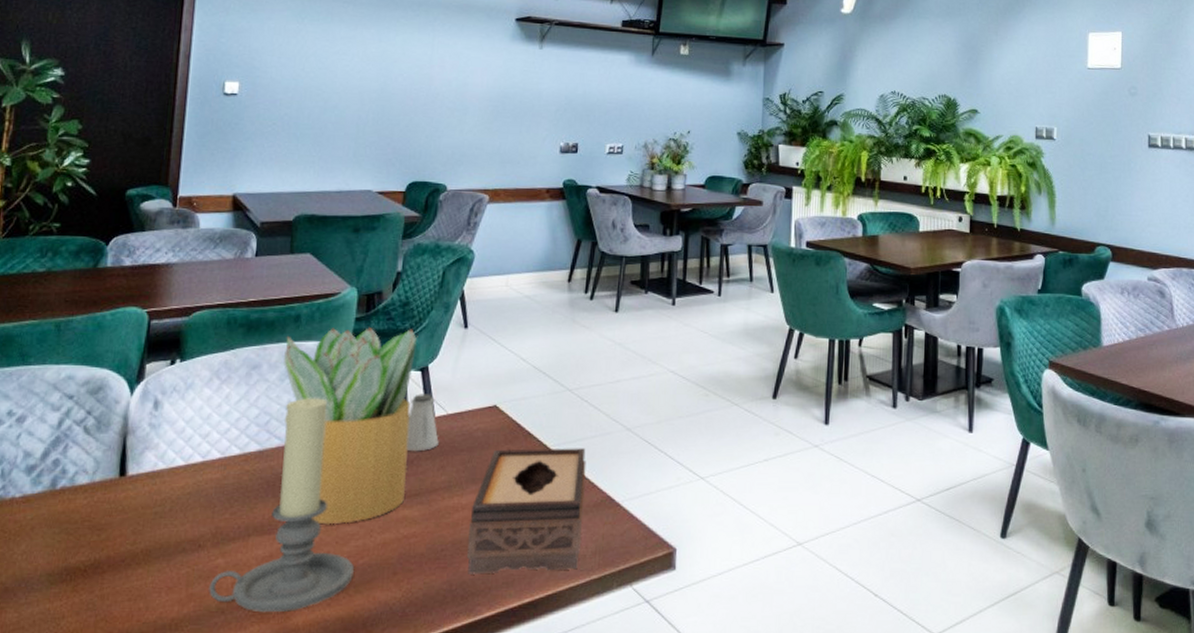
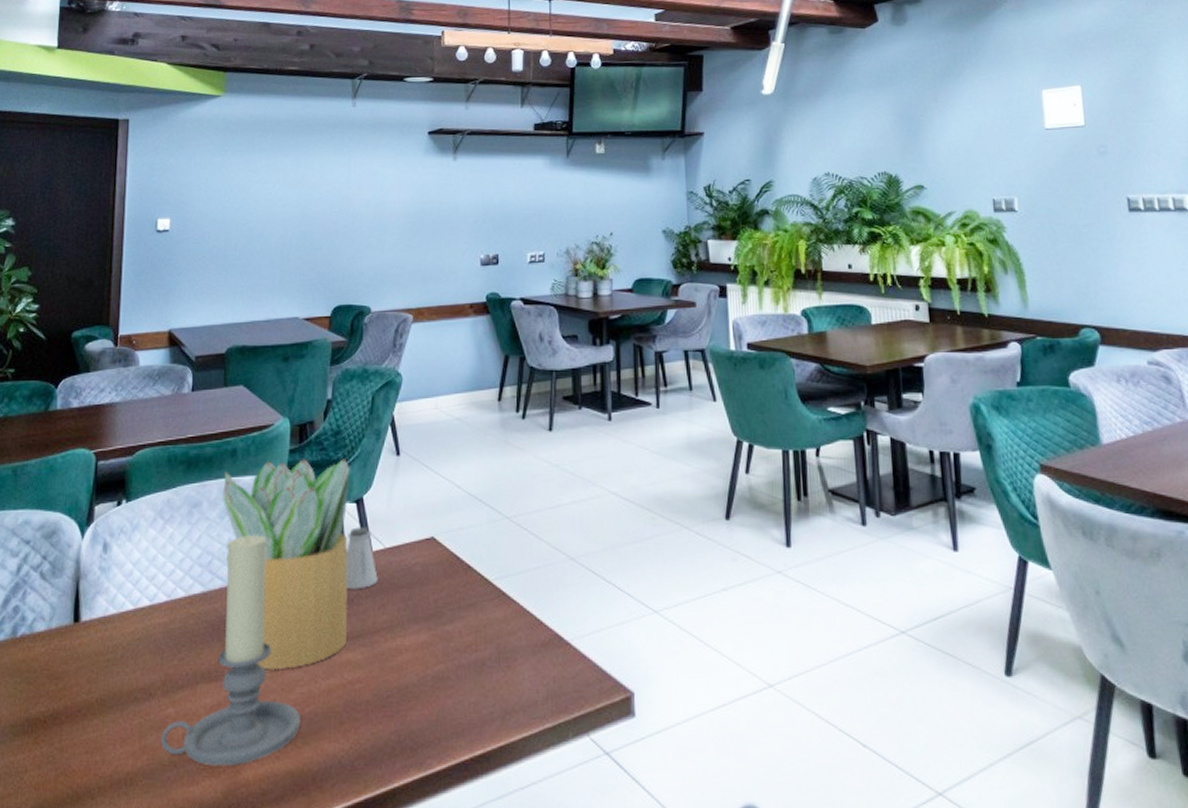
tissue box: present [467,448,586,574] -> none [414,581,532,723]

